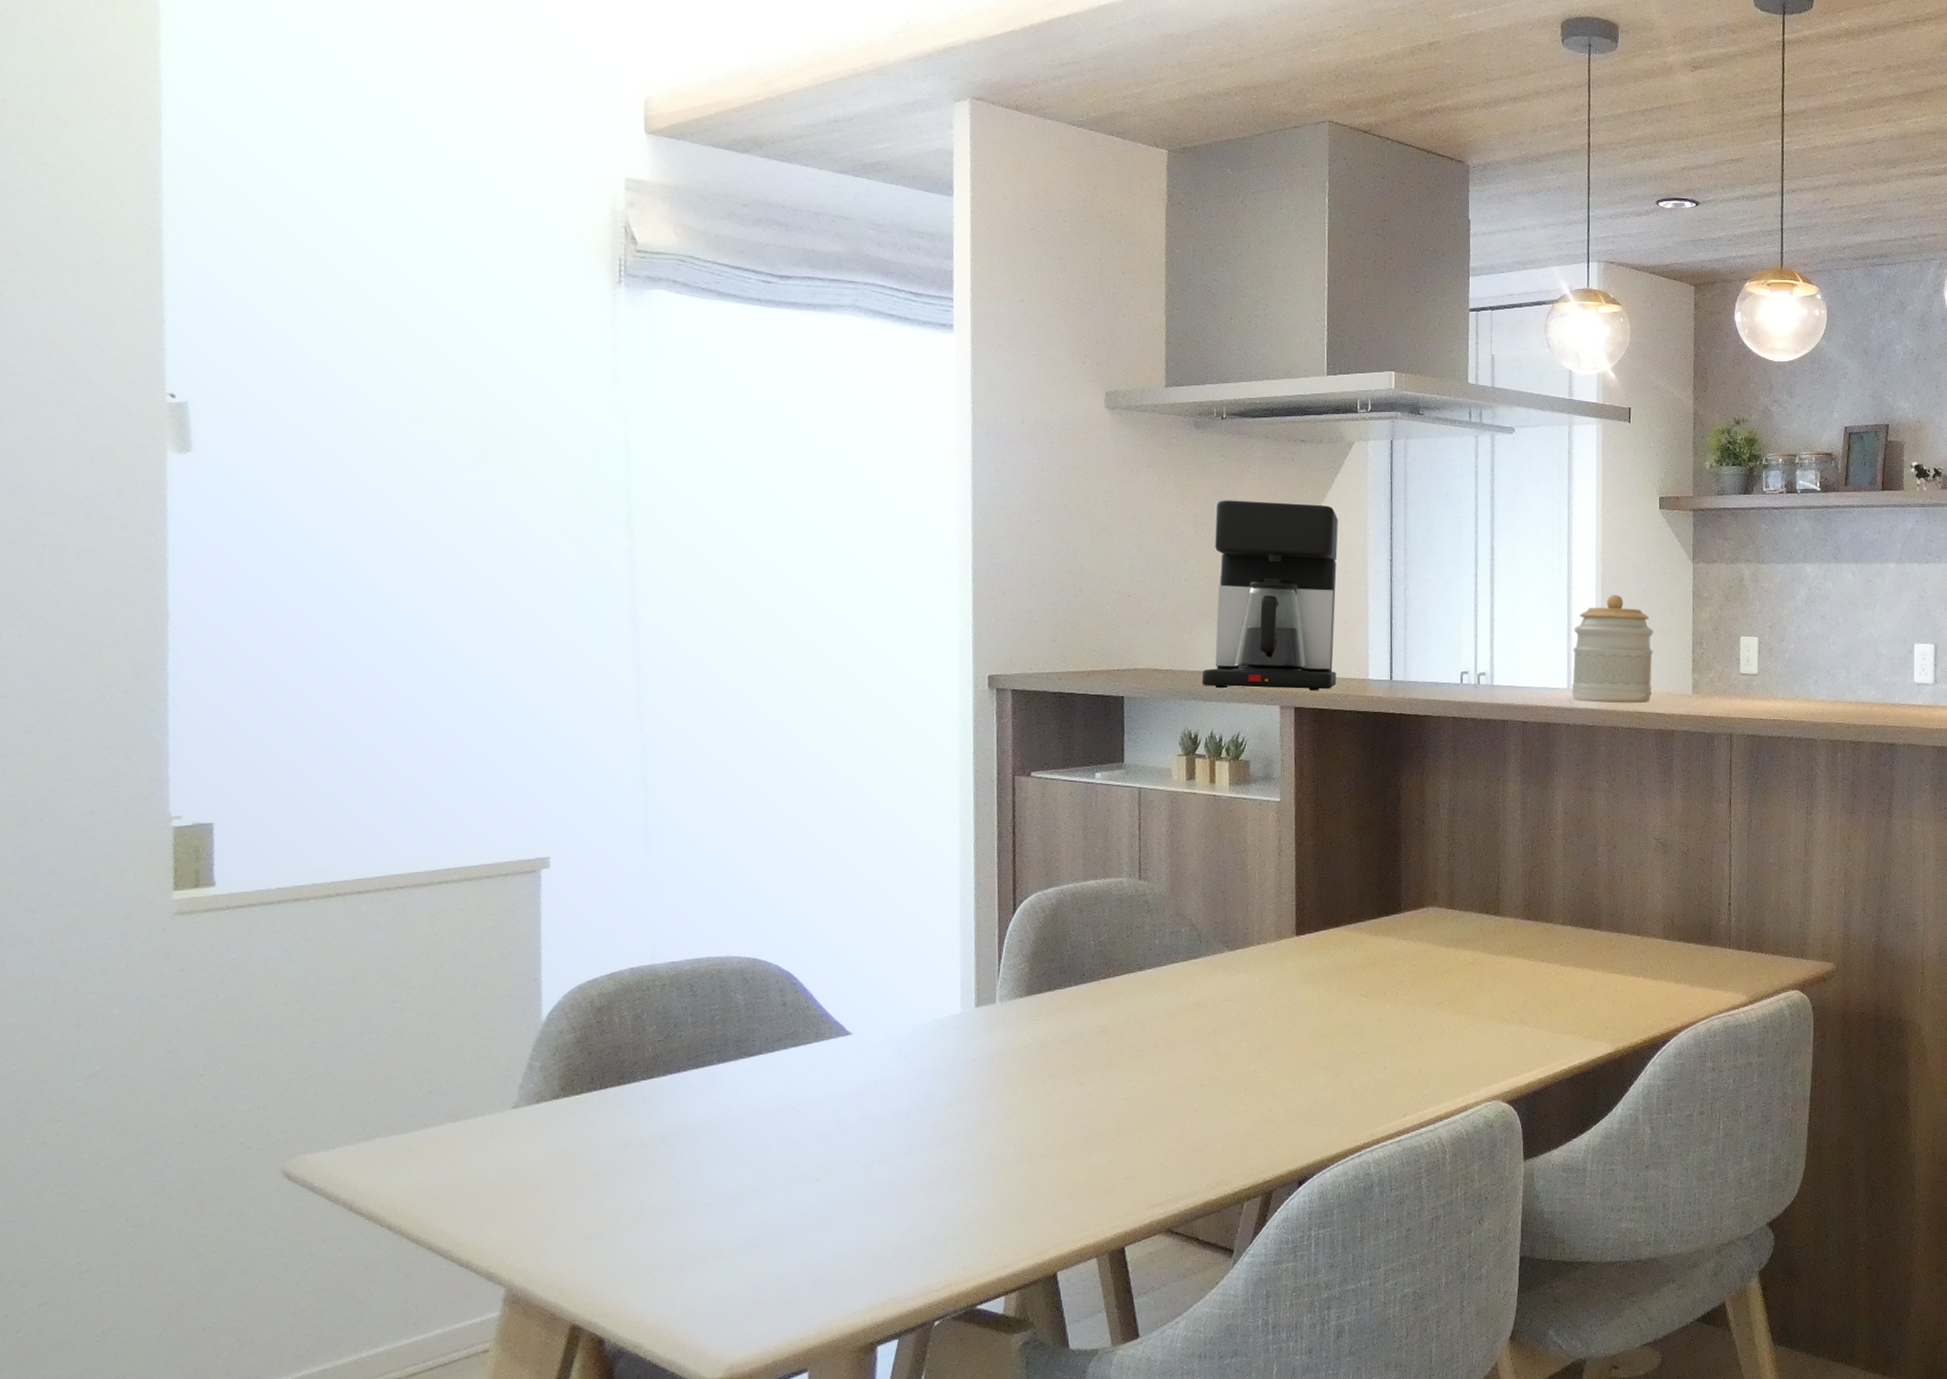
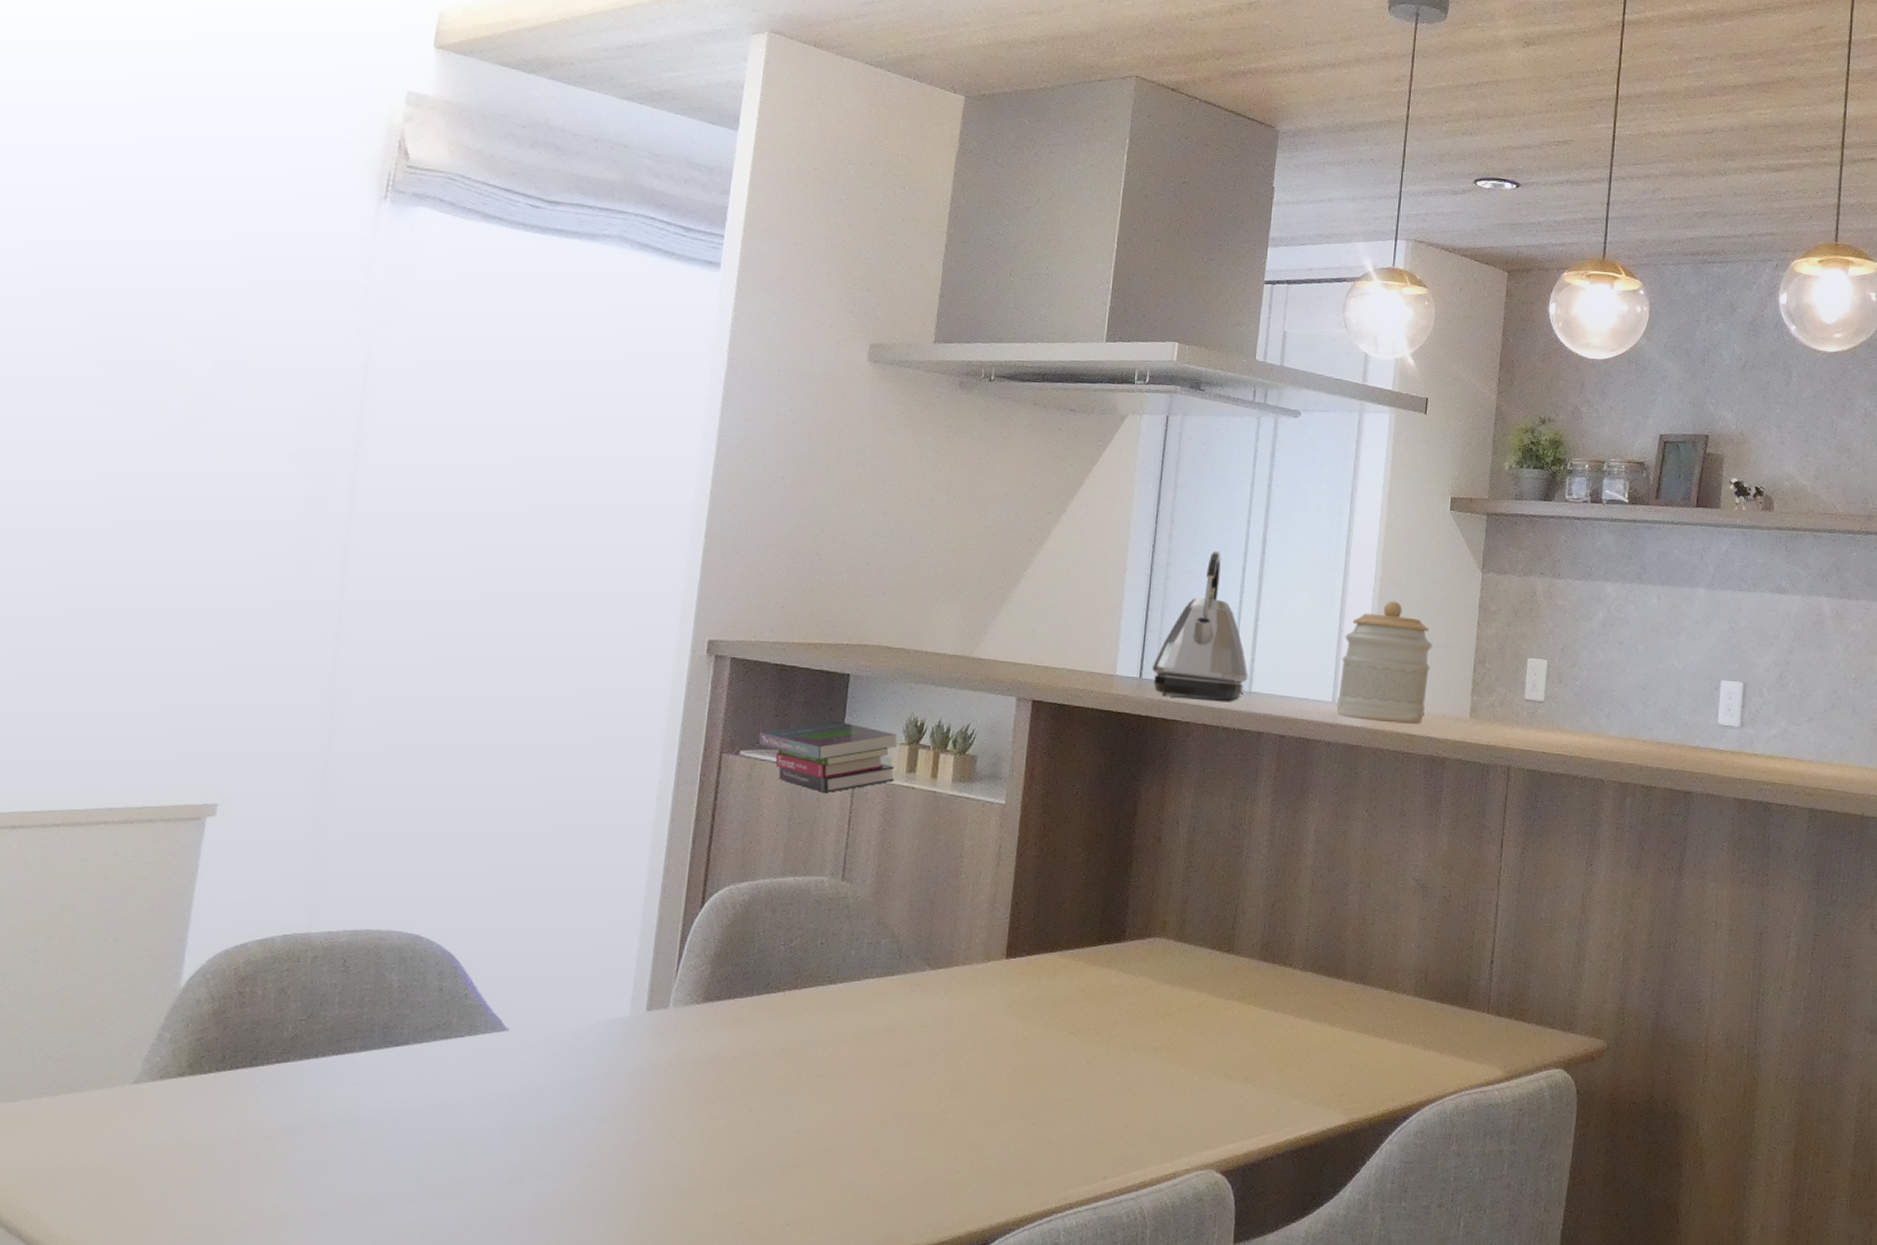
books: none [1047,739,1176,805] -> present [758,721,898,794]
coffee maker: present [1201,500,1338,691] -> none [935,468,1101,684]
kettle: none [1401,560,1489,697] -> present [1152,550,1249,702]

